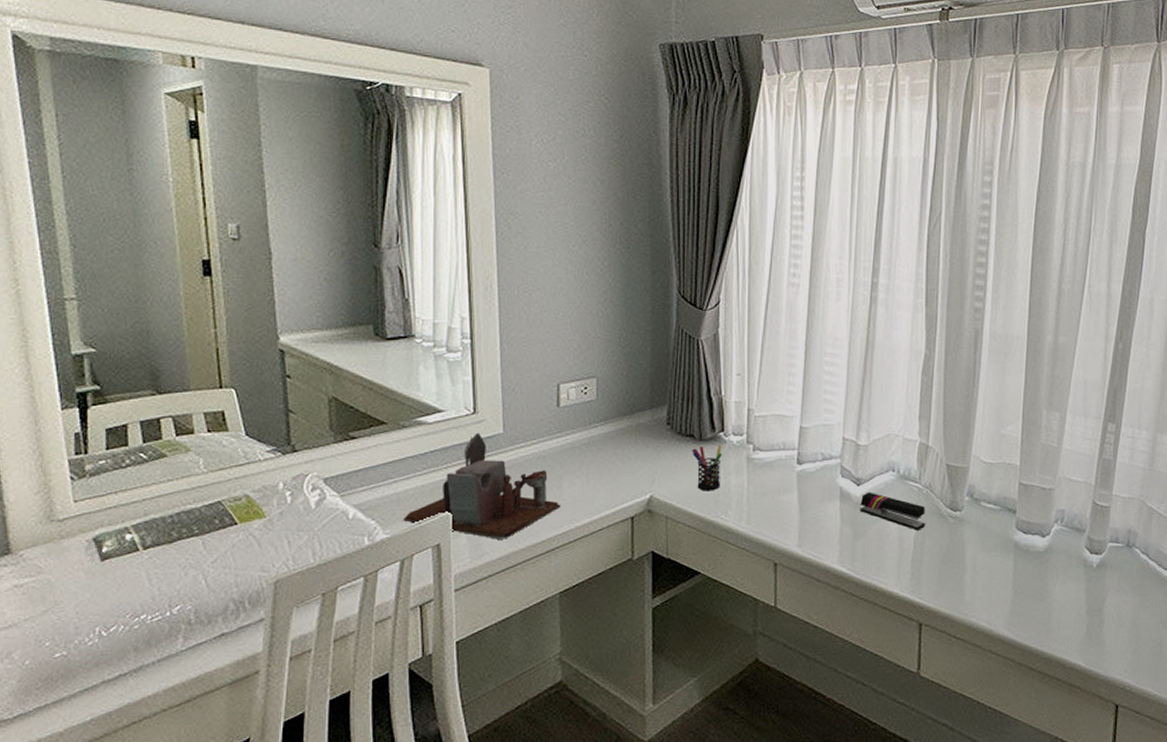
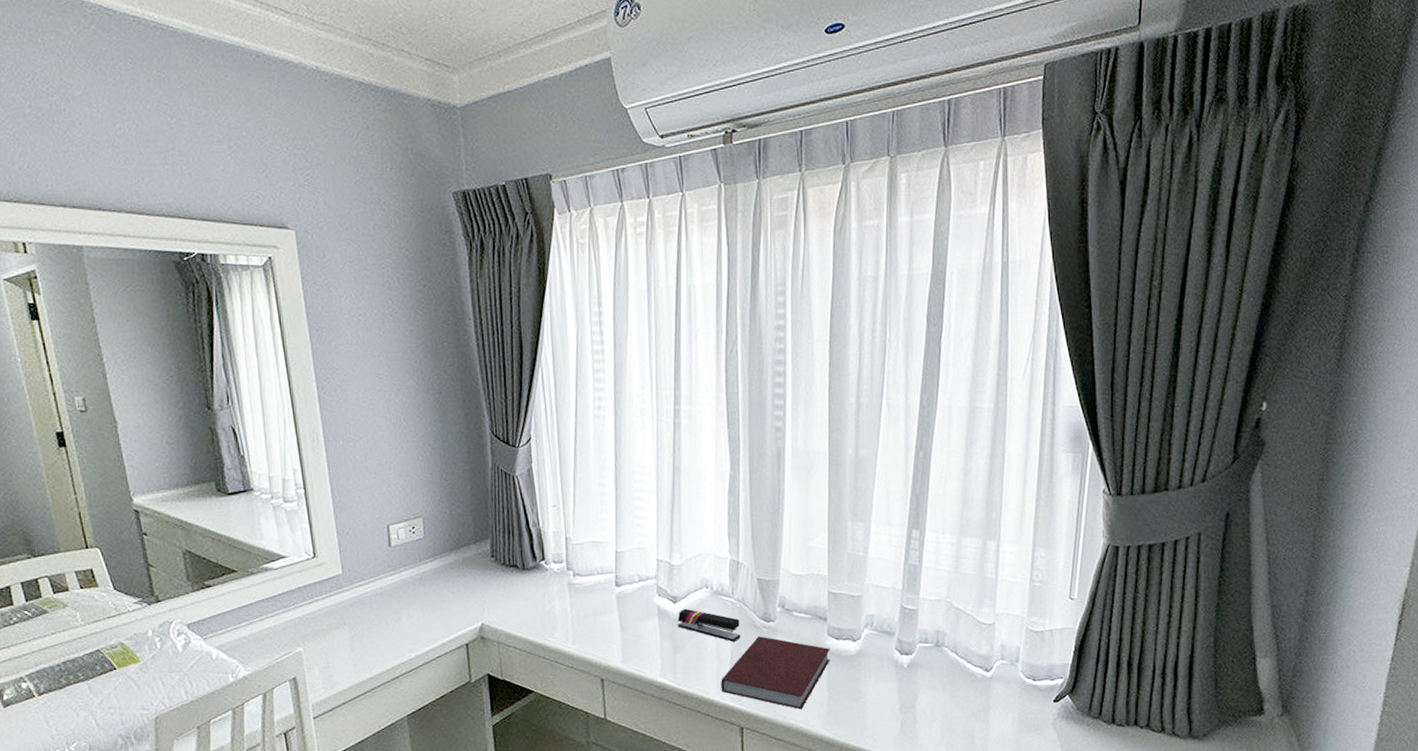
desk organizer: present [403,433,562,541] -> none [261,575,402,672]
pen holder: present [692,444,722,491] -> none [516,572,545,617]
notebook: none [901,526,1017,608] -> present [721,636,830,710]

